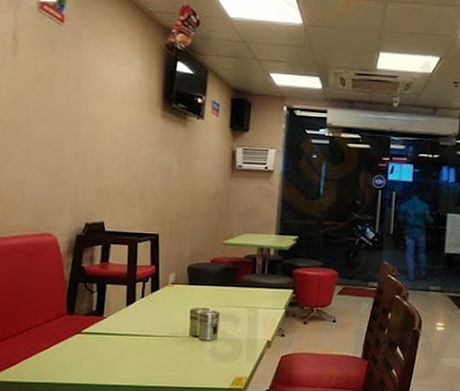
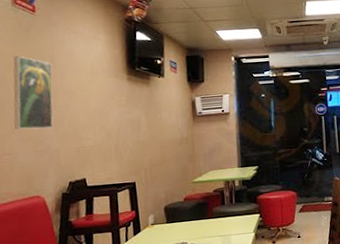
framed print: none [30,71,78,161] -> present [13,56,53,130]

